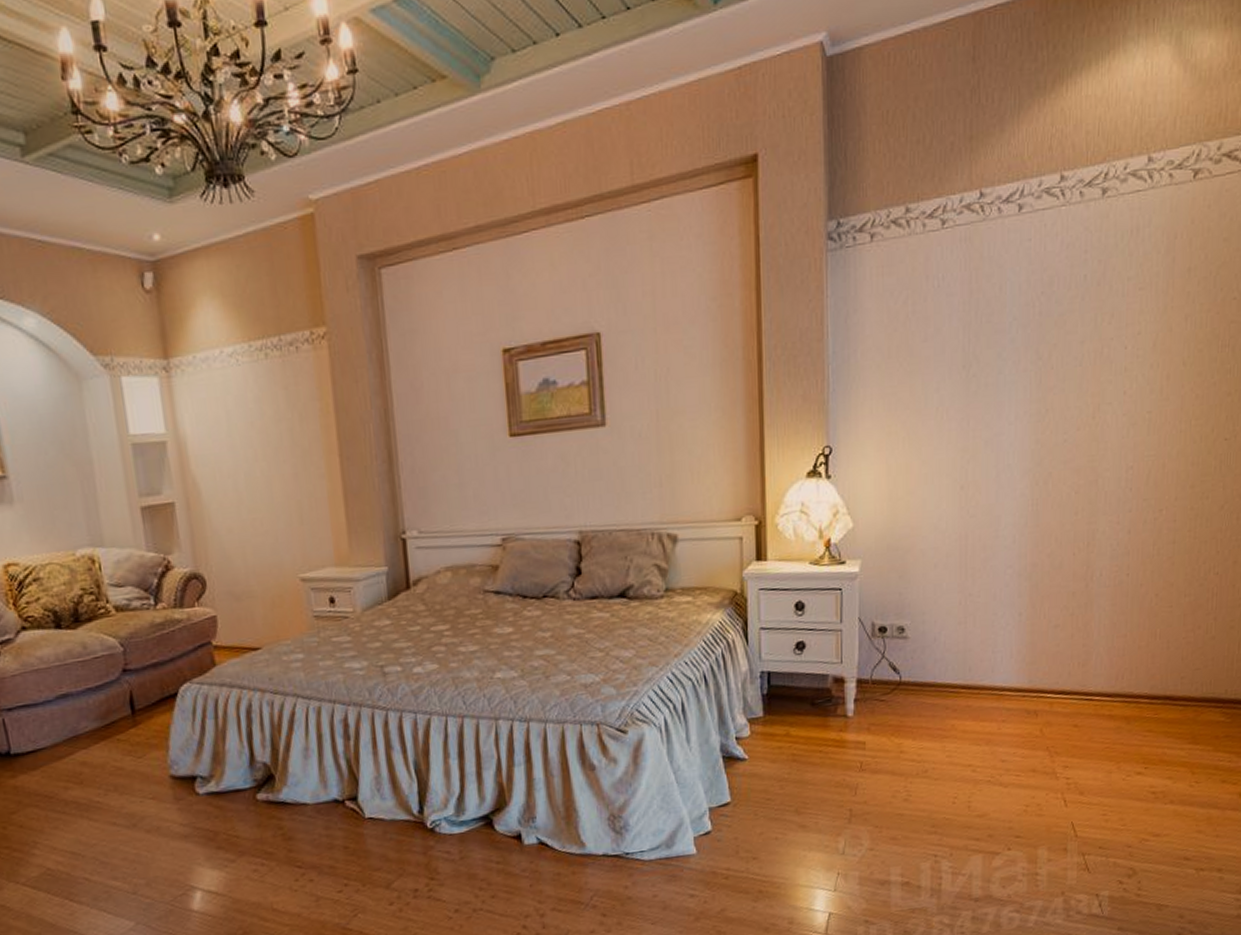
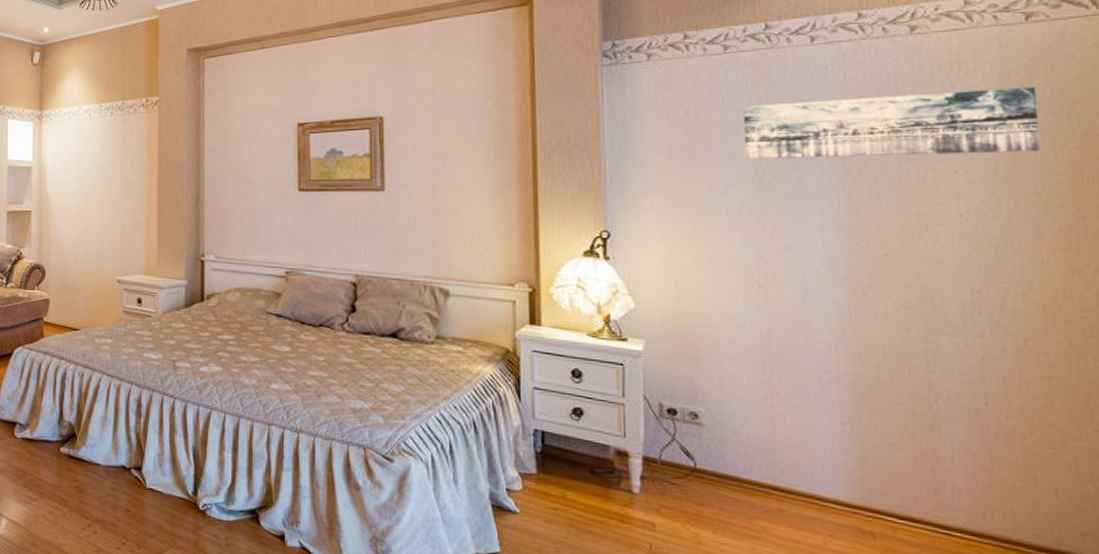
wall art: none [955,251,1195,351] -> present [742,87,1040,160]

